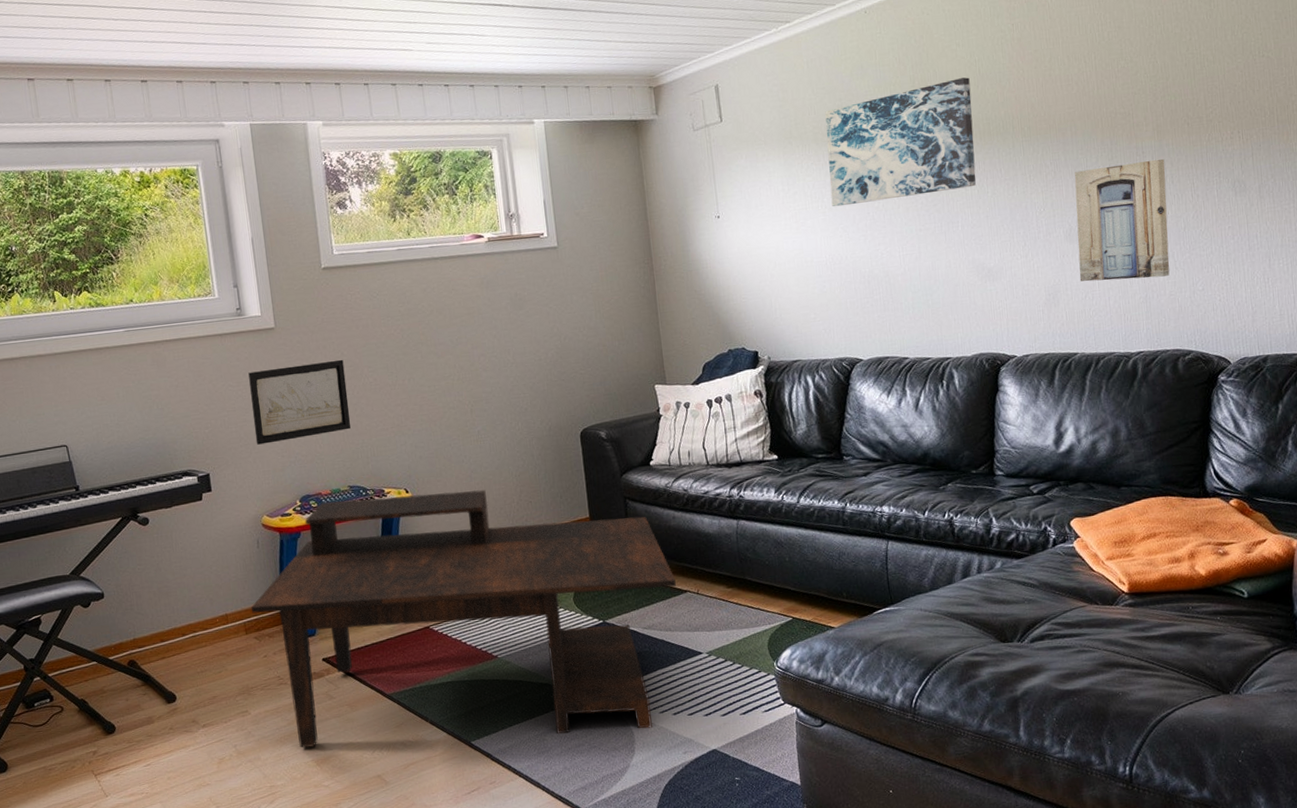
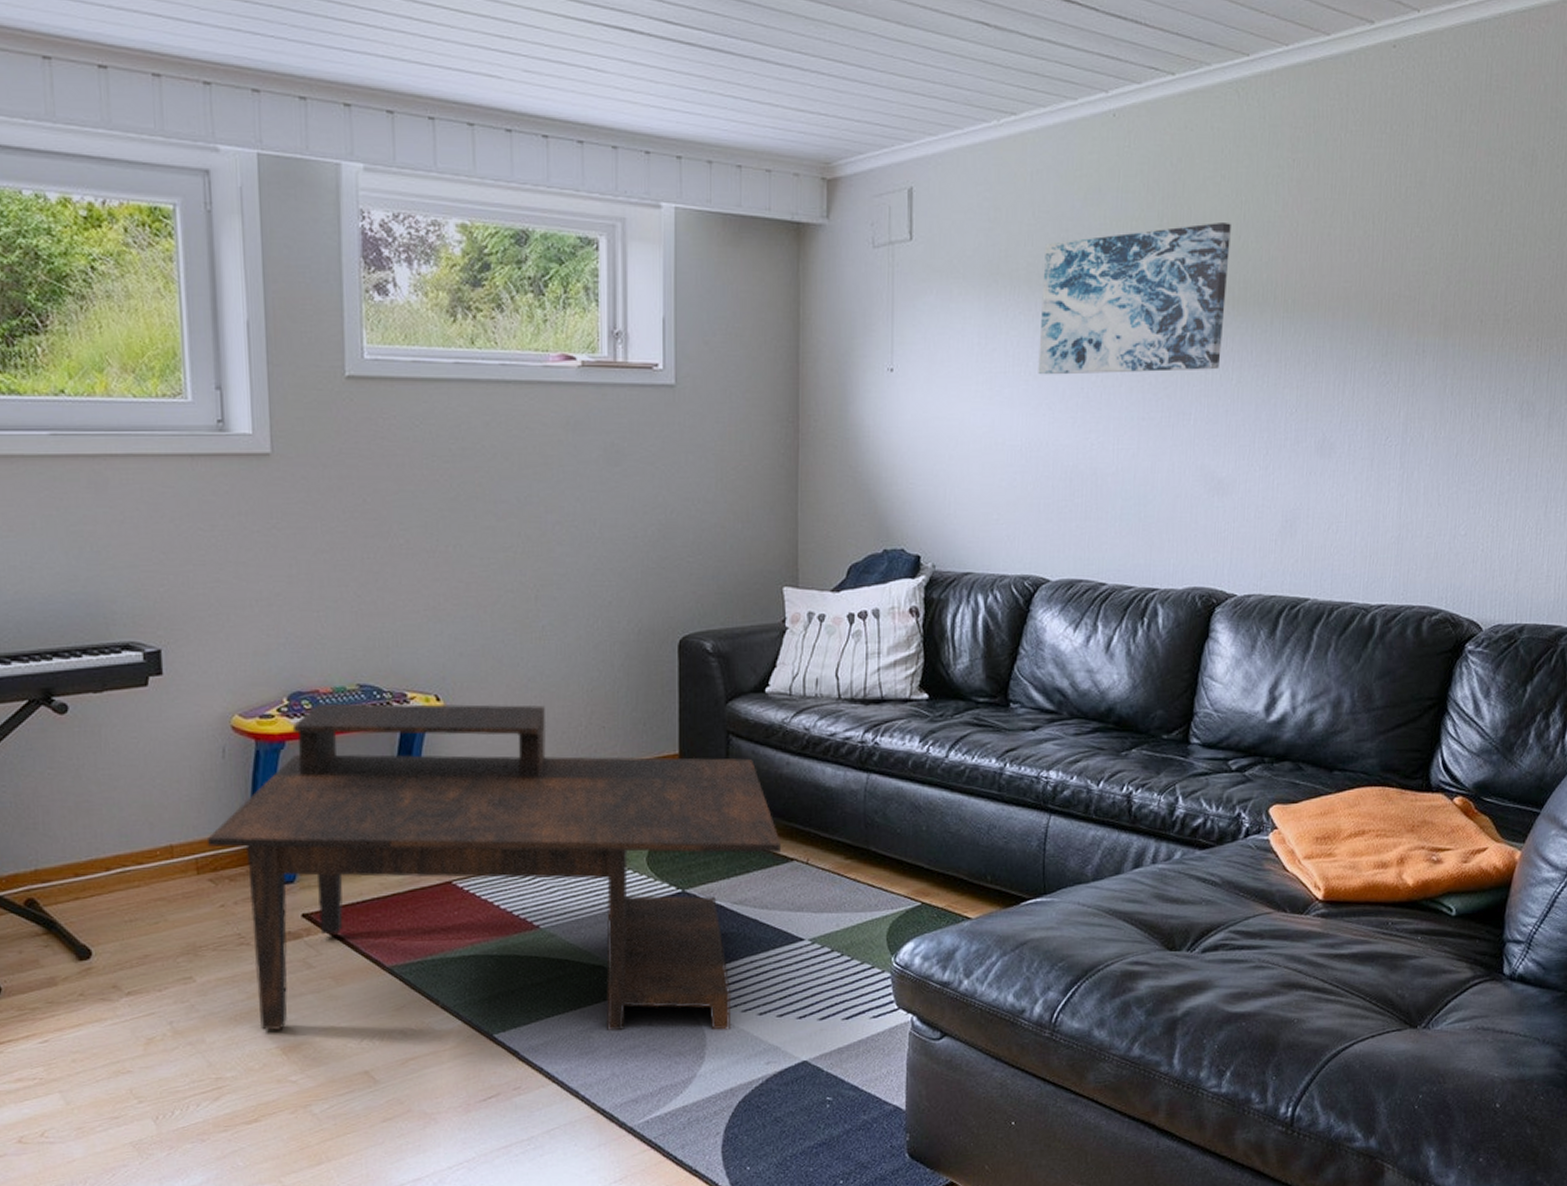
wall art: present [248,359,351,445] -> none [228,508,368,616]
wall art: present [1074,159,1170,282] -> none [1325,362,1447,513]

